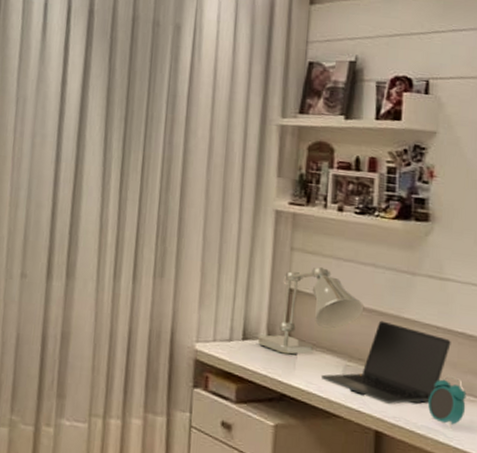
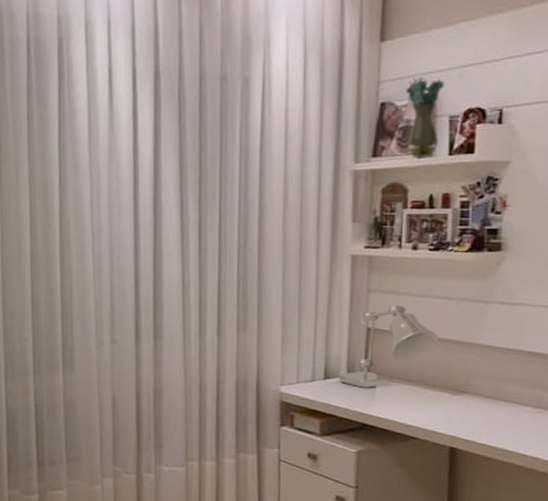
laptop: present [320,320,451,405] -> none [398,348,521,424]
vase: none [334,40,372,121] -> present [406,76,444,159]
alarm clock: present [428,374,467,432] -> none [499,391,535,441]

